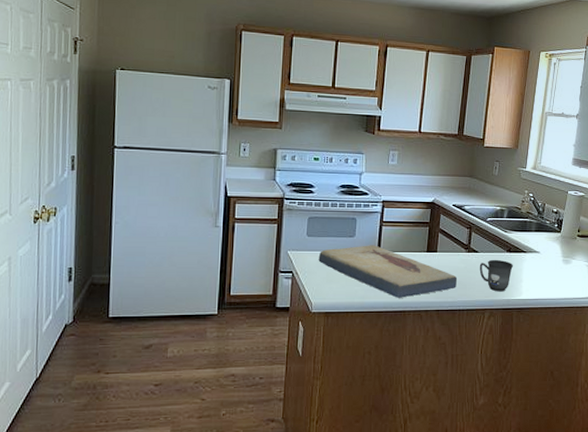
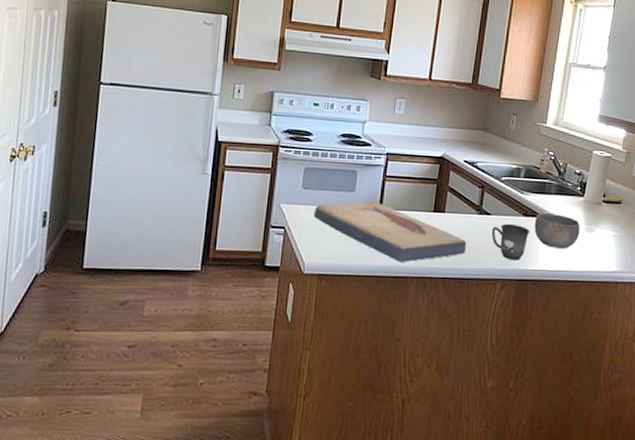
bowl: none [517,249,558,279] -> present [534,213,580,249]

